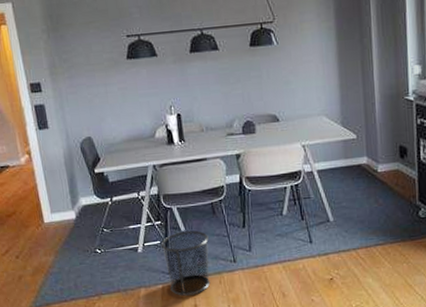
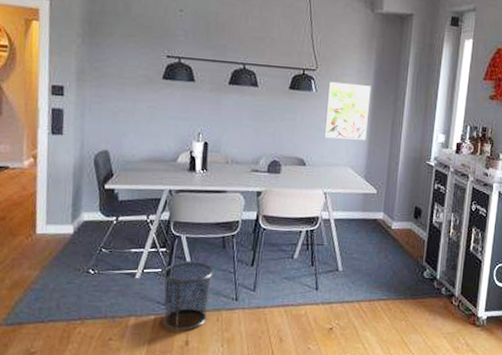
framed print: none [289,28,337,91] -> present [325,81,372,140]

